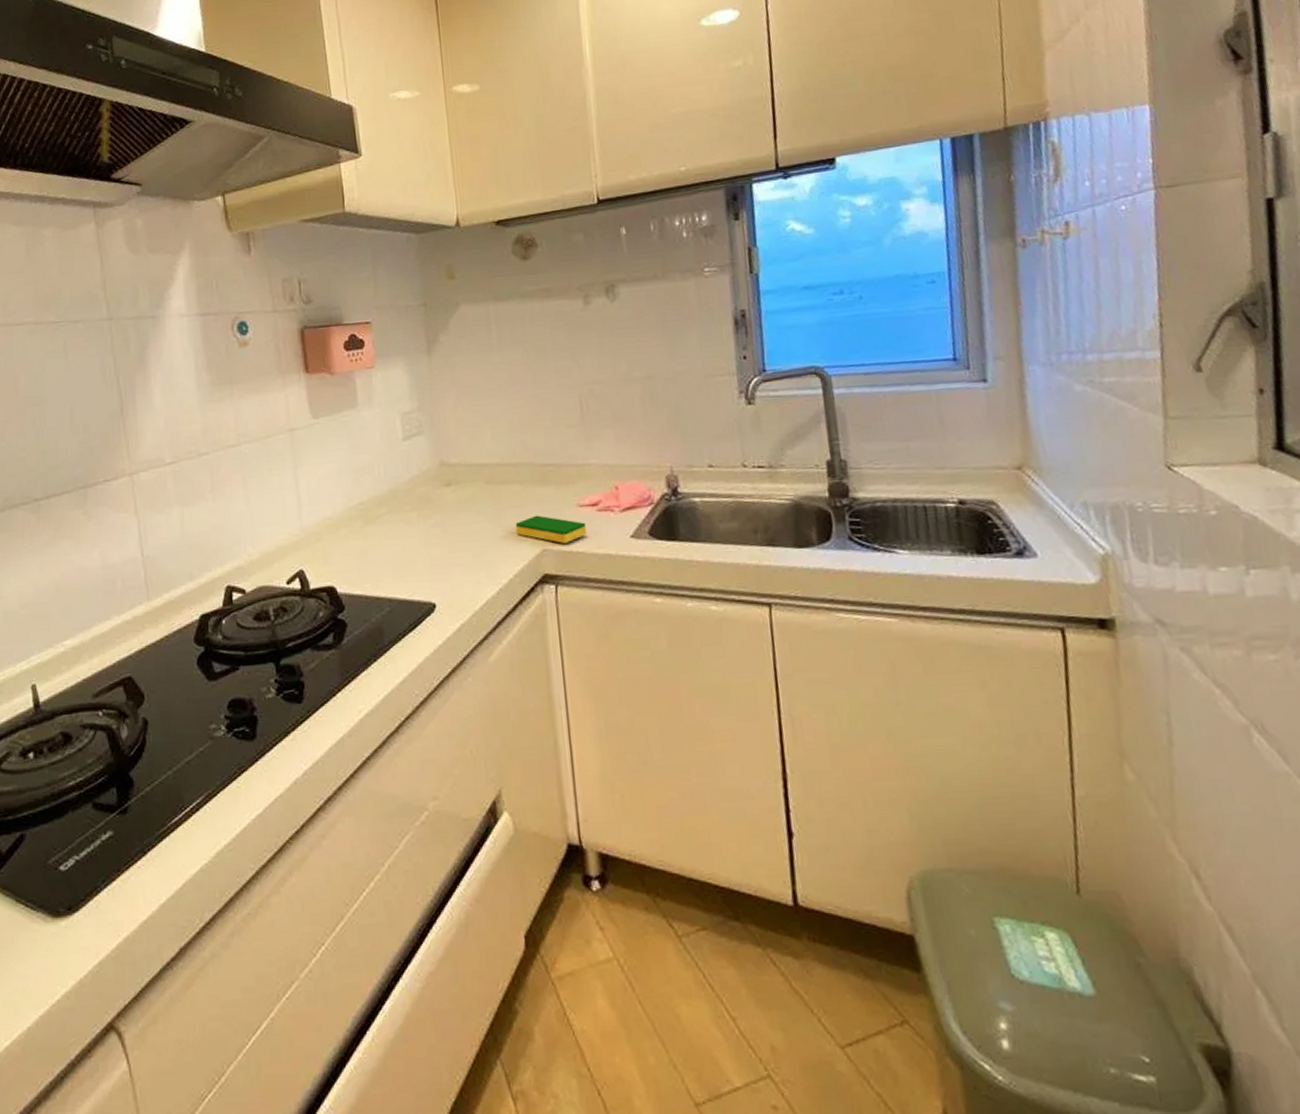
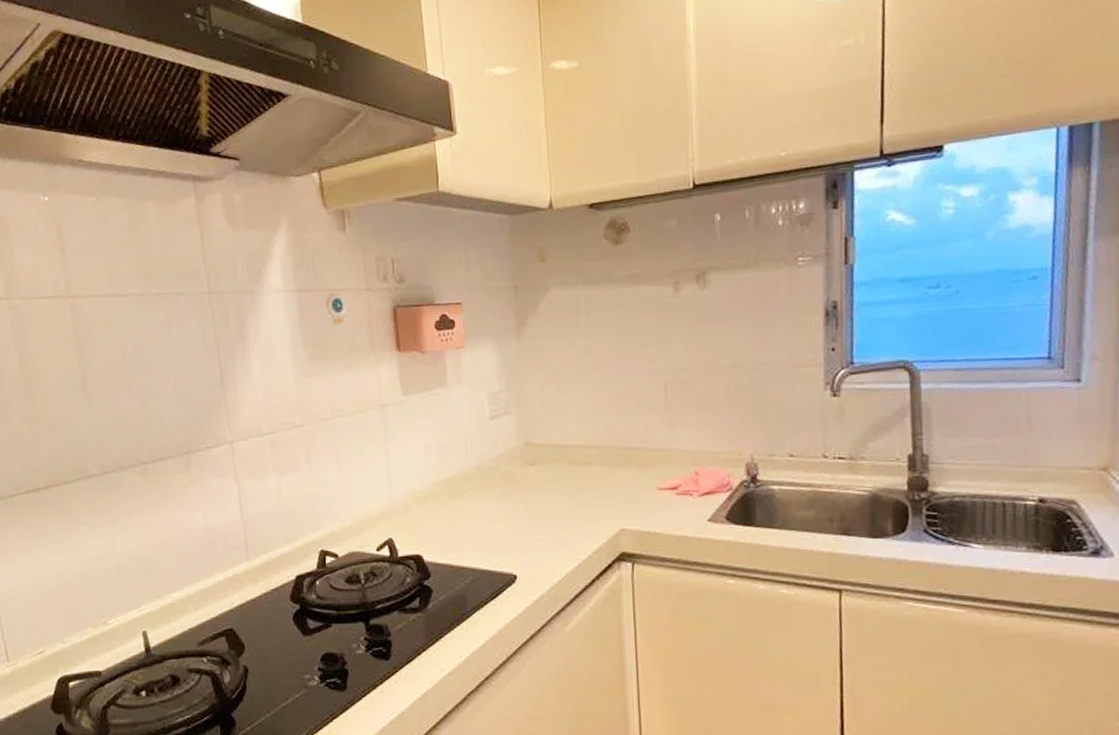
dish sponge: present [515,515,587,543] -> none [596,496,666,524]

